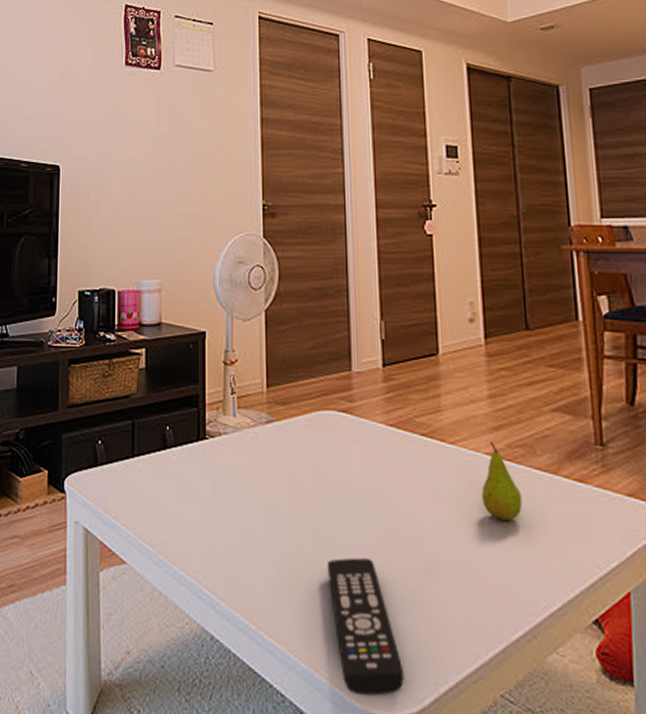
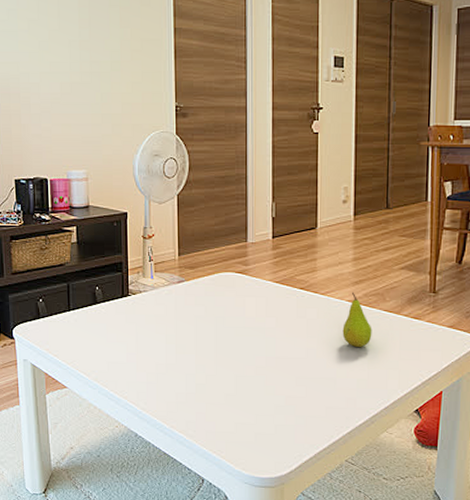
remote control: present [327,557,405,697] -> none [224,376,278,466]

